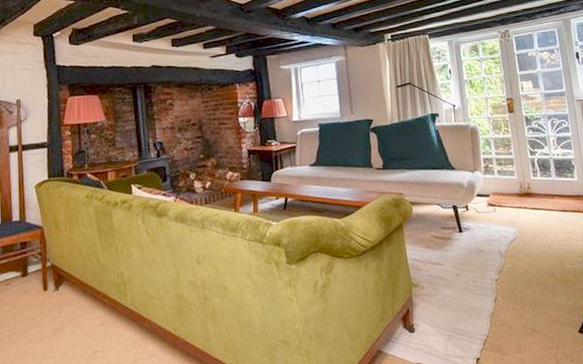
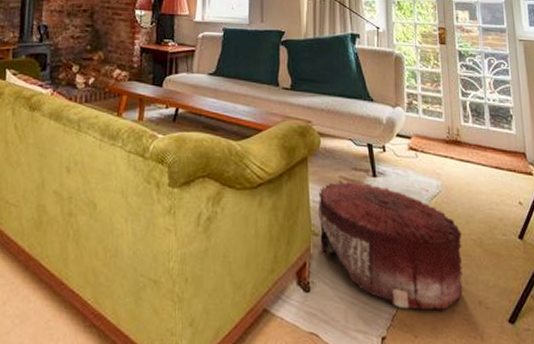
pouf: none [415,238,541,335] -> present [317,180,464,311]

